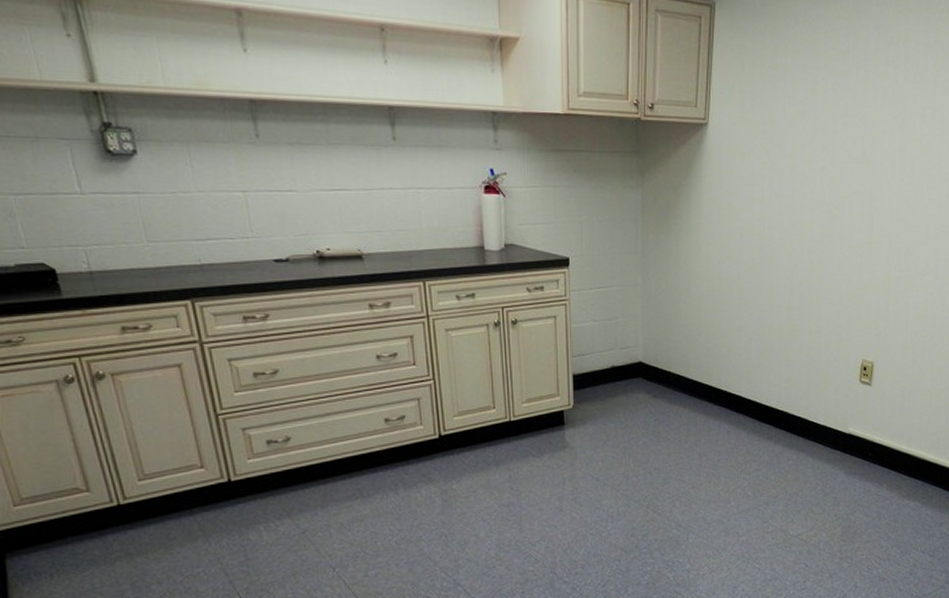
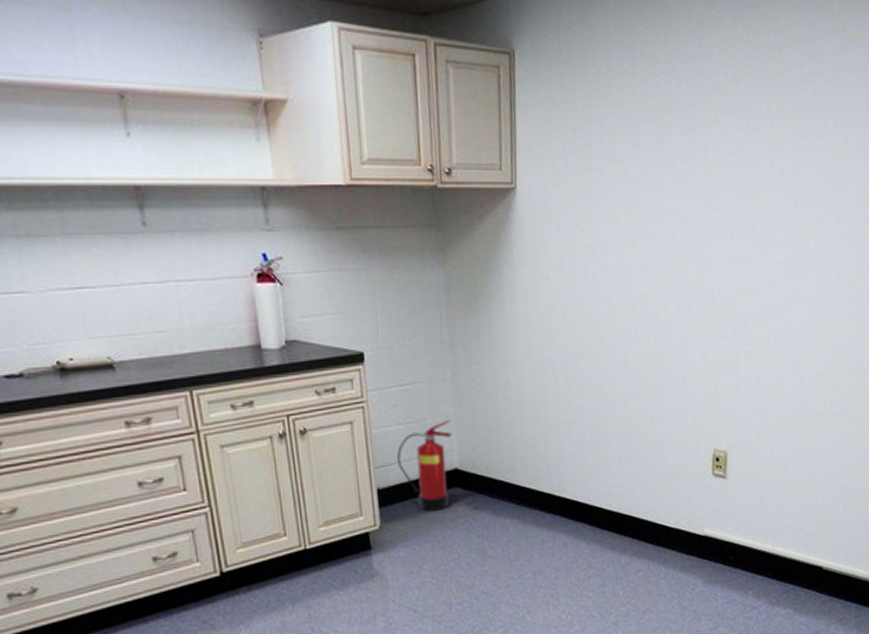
fire extinguisher: none [592,320,639,396] -> present [397,420,452,511]

